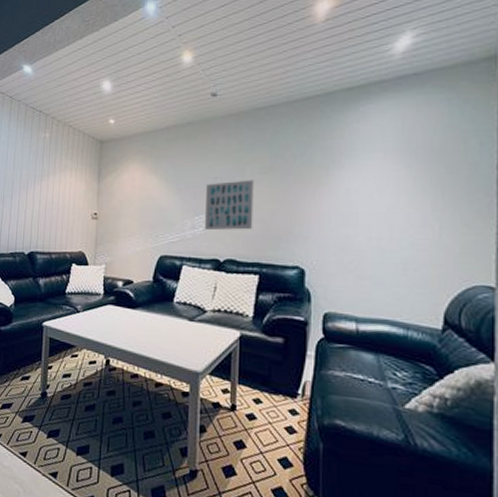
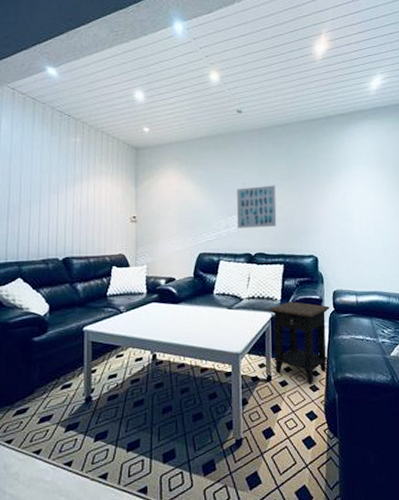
side table: none [237,320,318,425] -> present [268,302,330,384]

